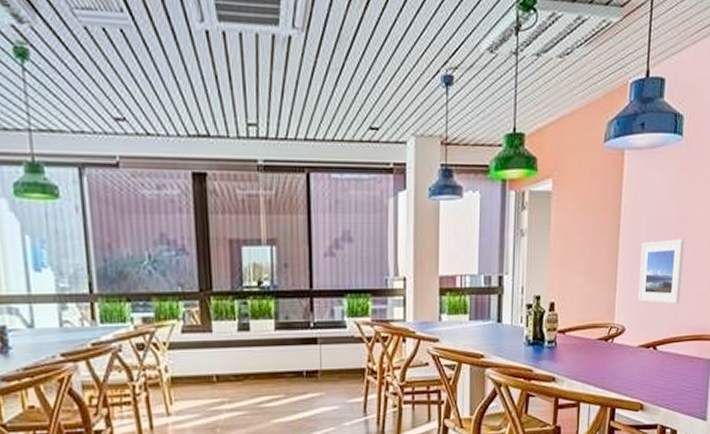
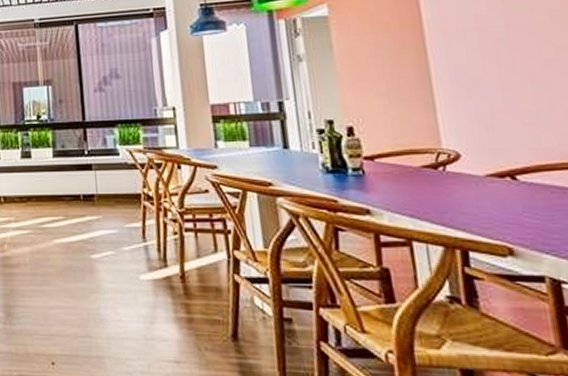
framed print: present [638,239,685,305] -> none [461,49,540,125]

